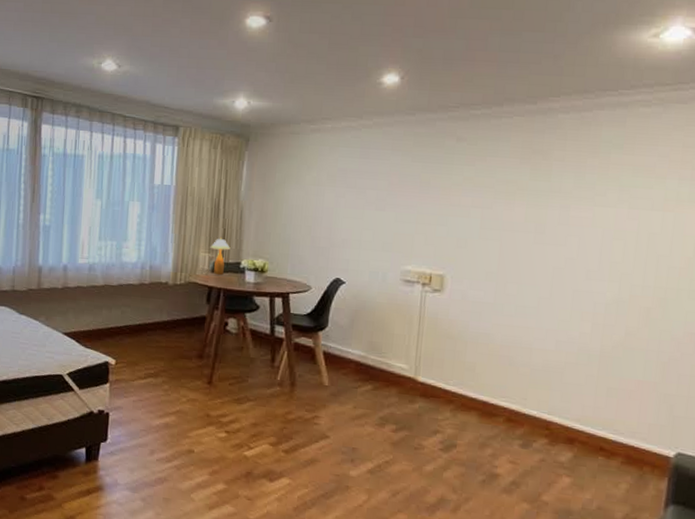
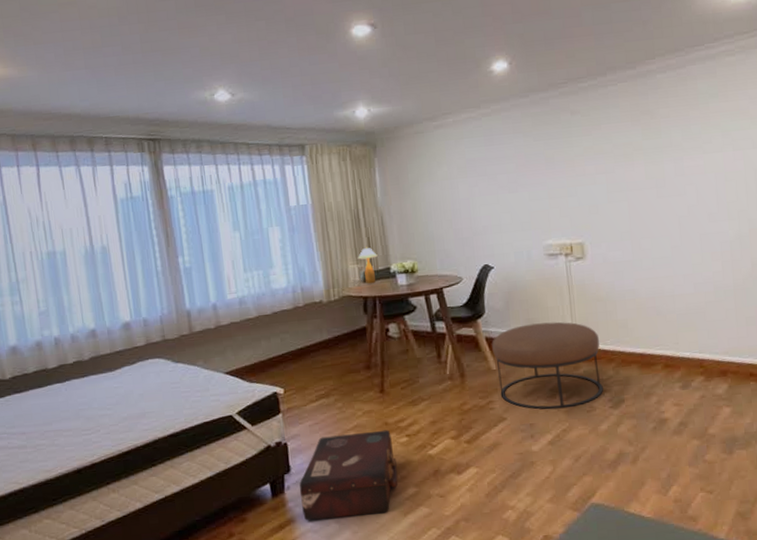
suitcase: none [111,414,211,503] -> present [299,429,398,520]
ottoman: none [328,346,442,441] -> present [492,322,603,409]

